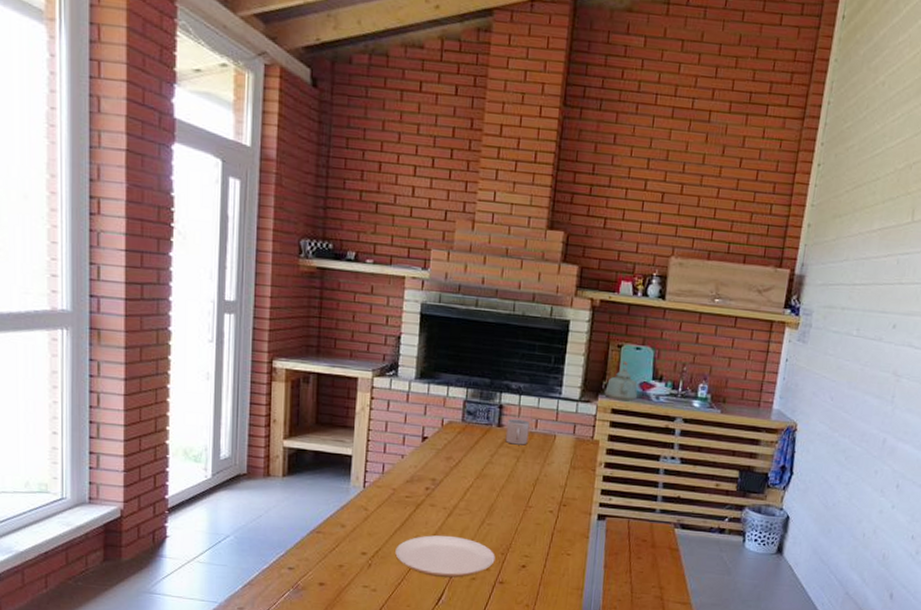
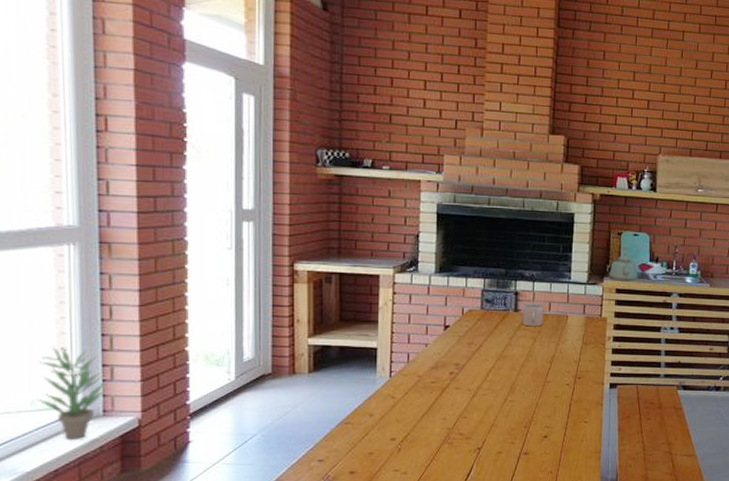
potted plant: none [30,429,93,525] -> present [36,346,108,441]
plate: present [395,535,495,578] -> none [424,414,519,454]

